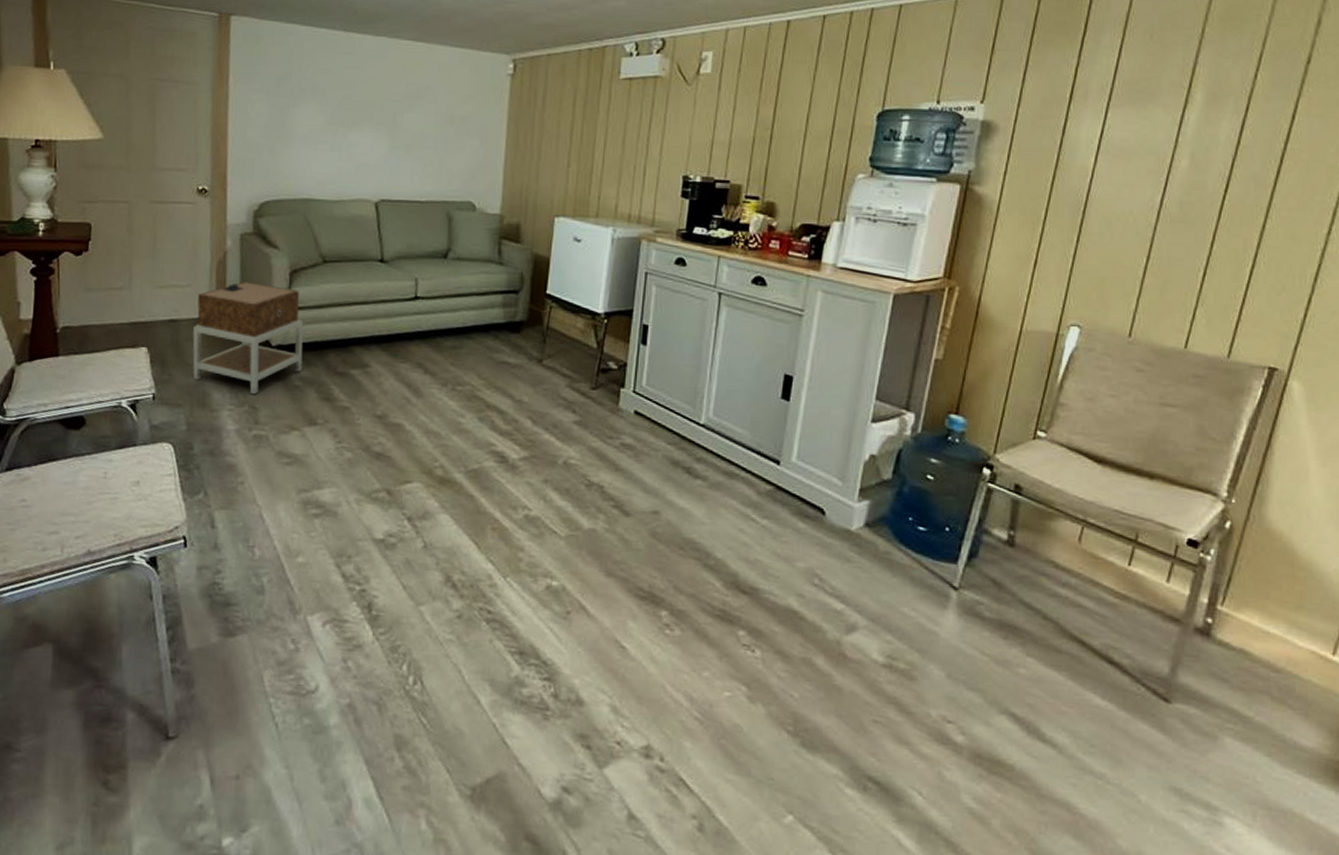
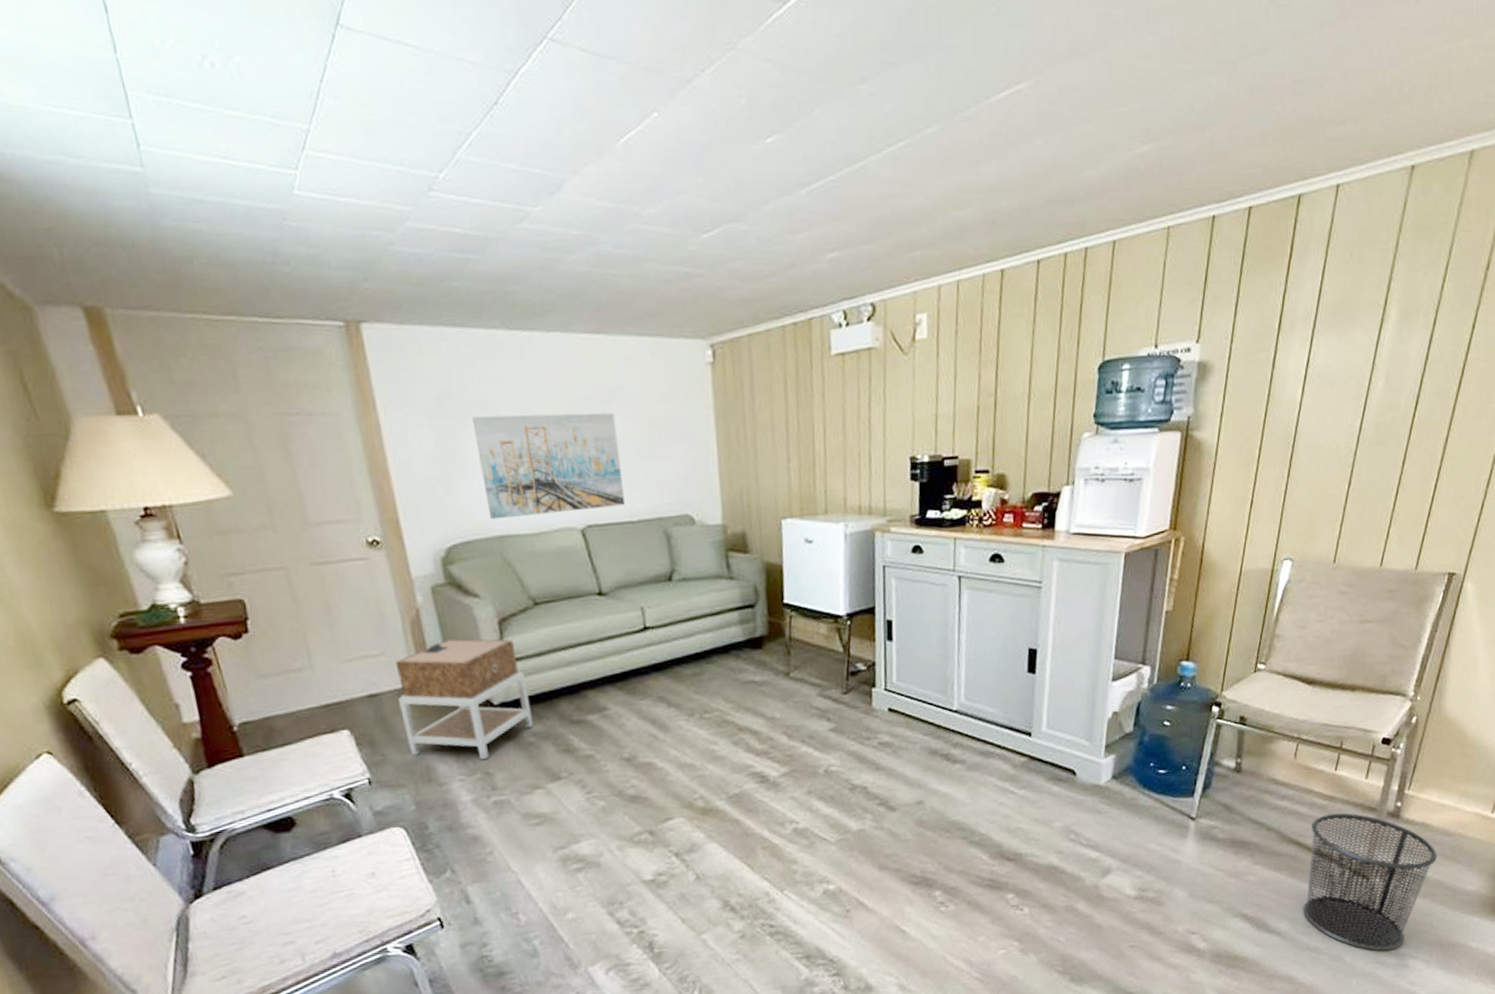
wall art: none [300,97,421,187] -> present [472,413,625,520]
waste bin: none [1086,615,1261,799] -> present [1303,813,1438,951]

